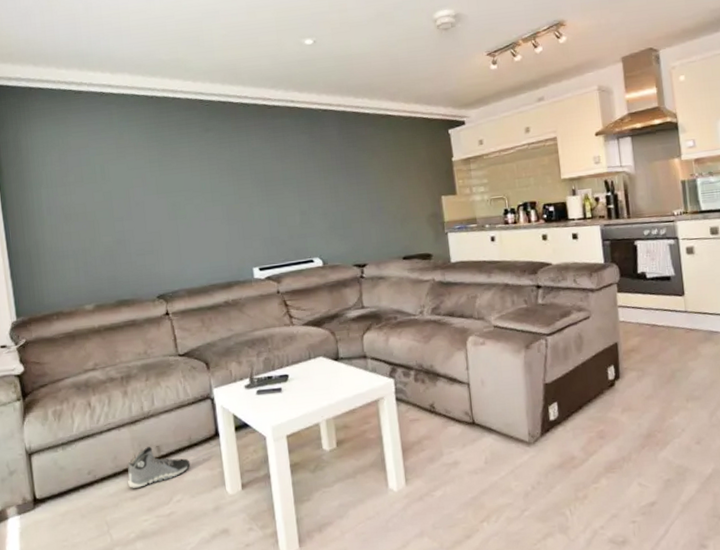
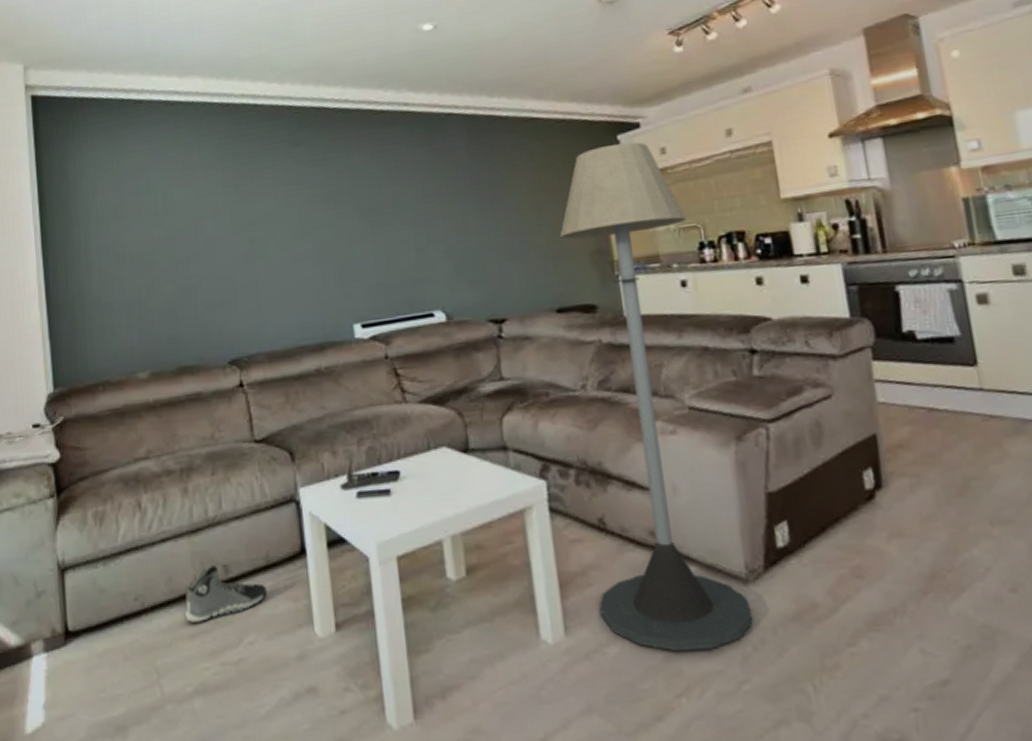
floor lamp: none [406,135,533,493] -> present [559,142,754,652]

